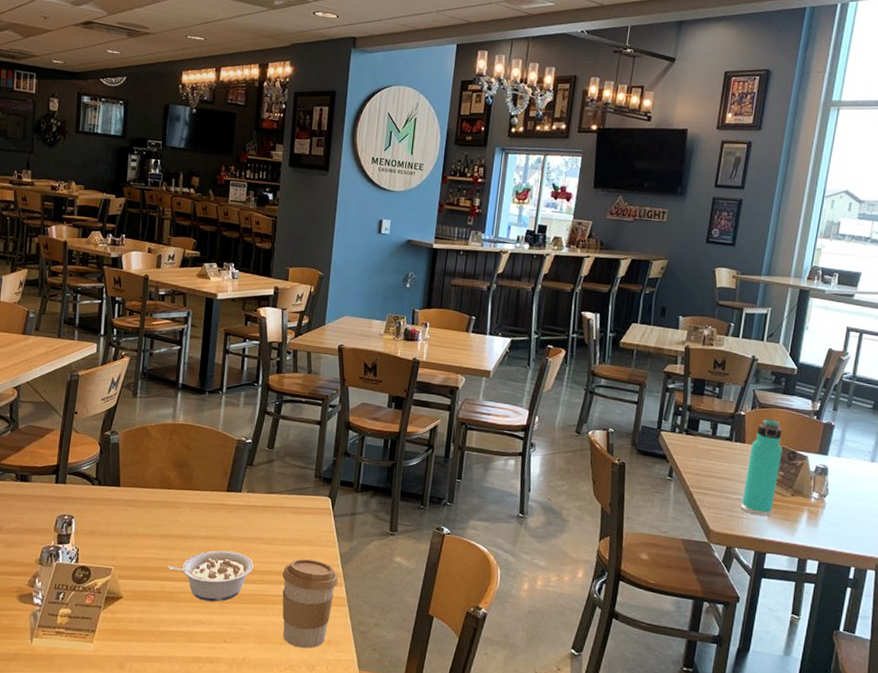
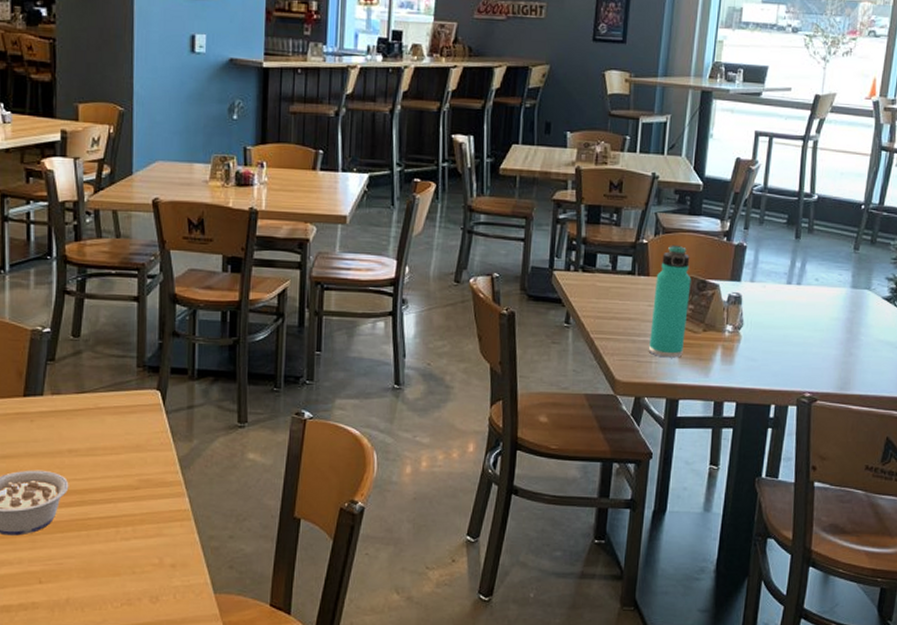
coffee cup: present [281,559,339,649] -> none [106,469,180,577]

